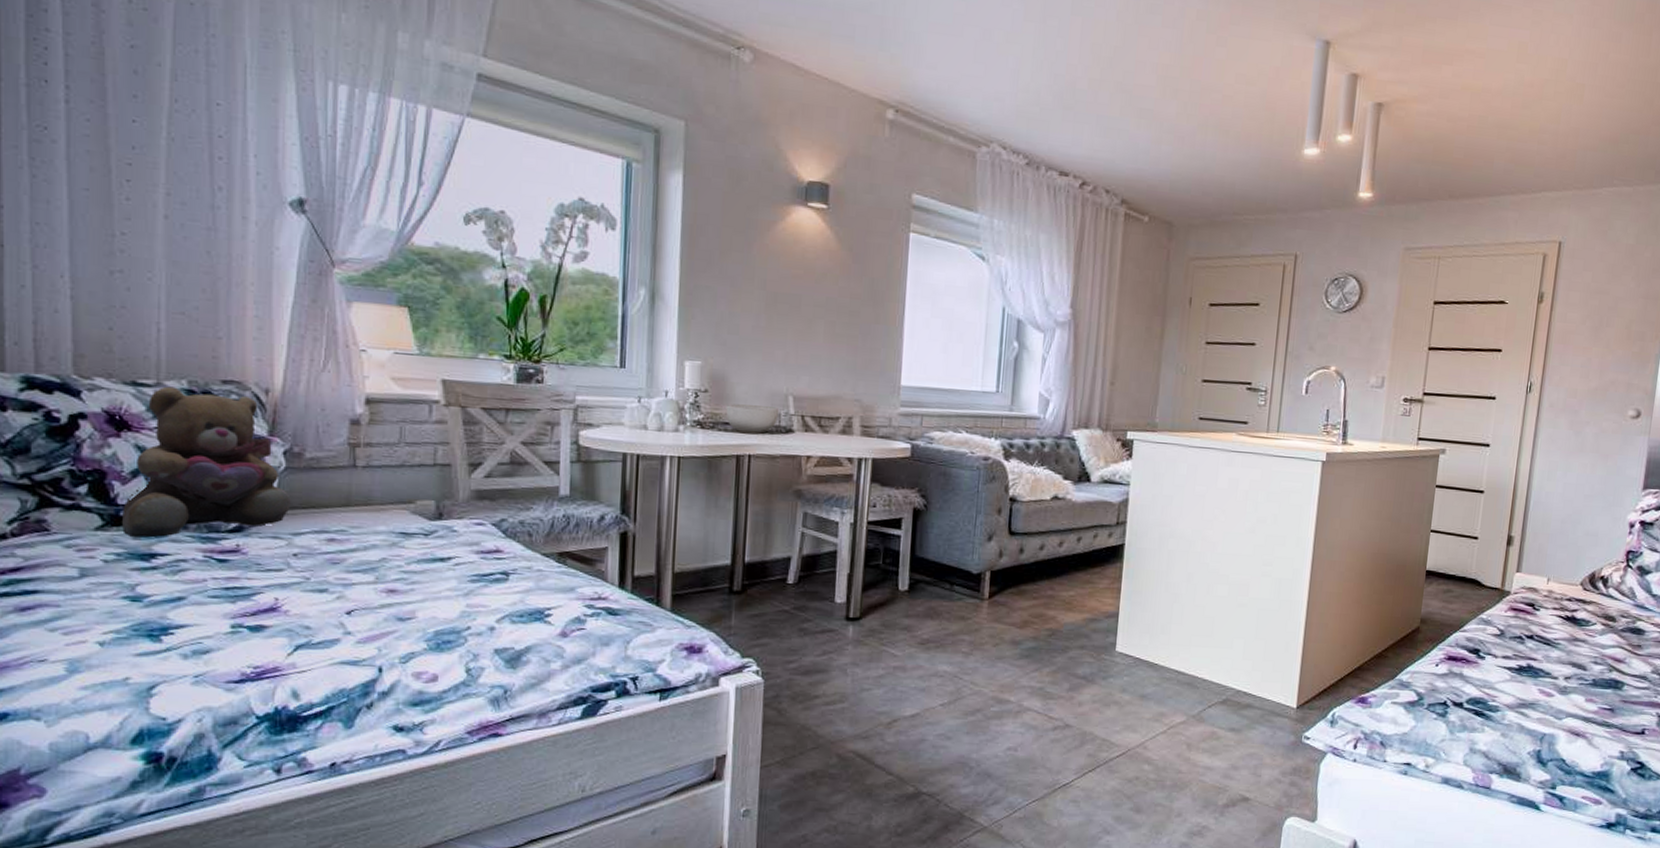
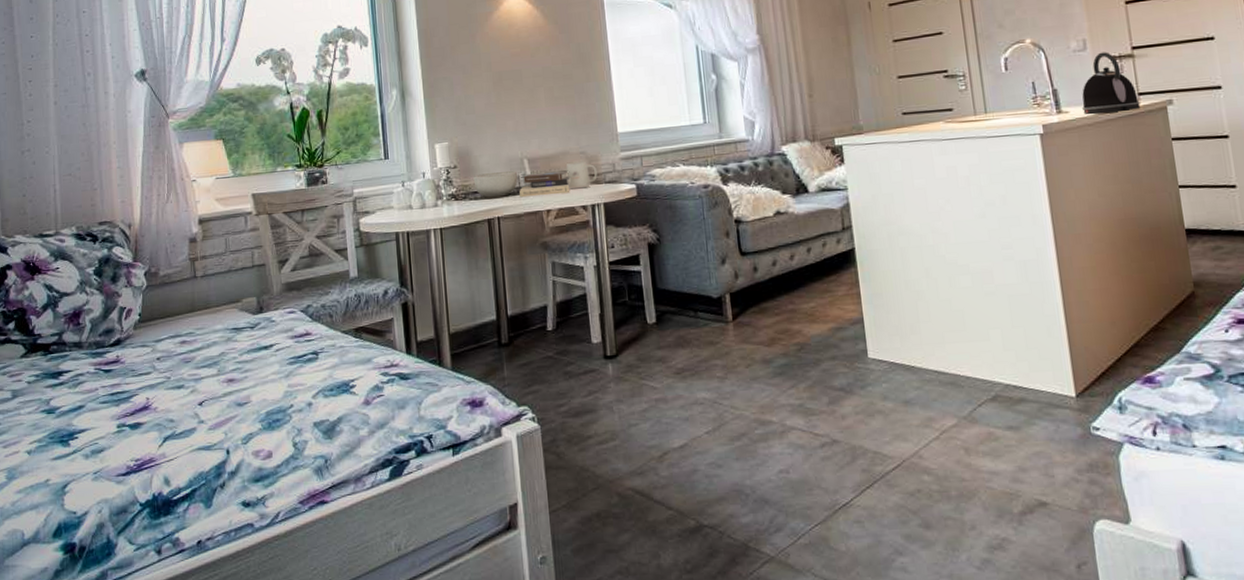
teddy bear: present [122,386,291,539] -> none [38,232,152,361]
books: none [778,413,839,442] -> present [519,170,571,198]
mug: none [835,408,871,439] -> present [565,161,597,190]
kettle: none [1366,392,1418,453] -> present [1082,51,1141,115]

